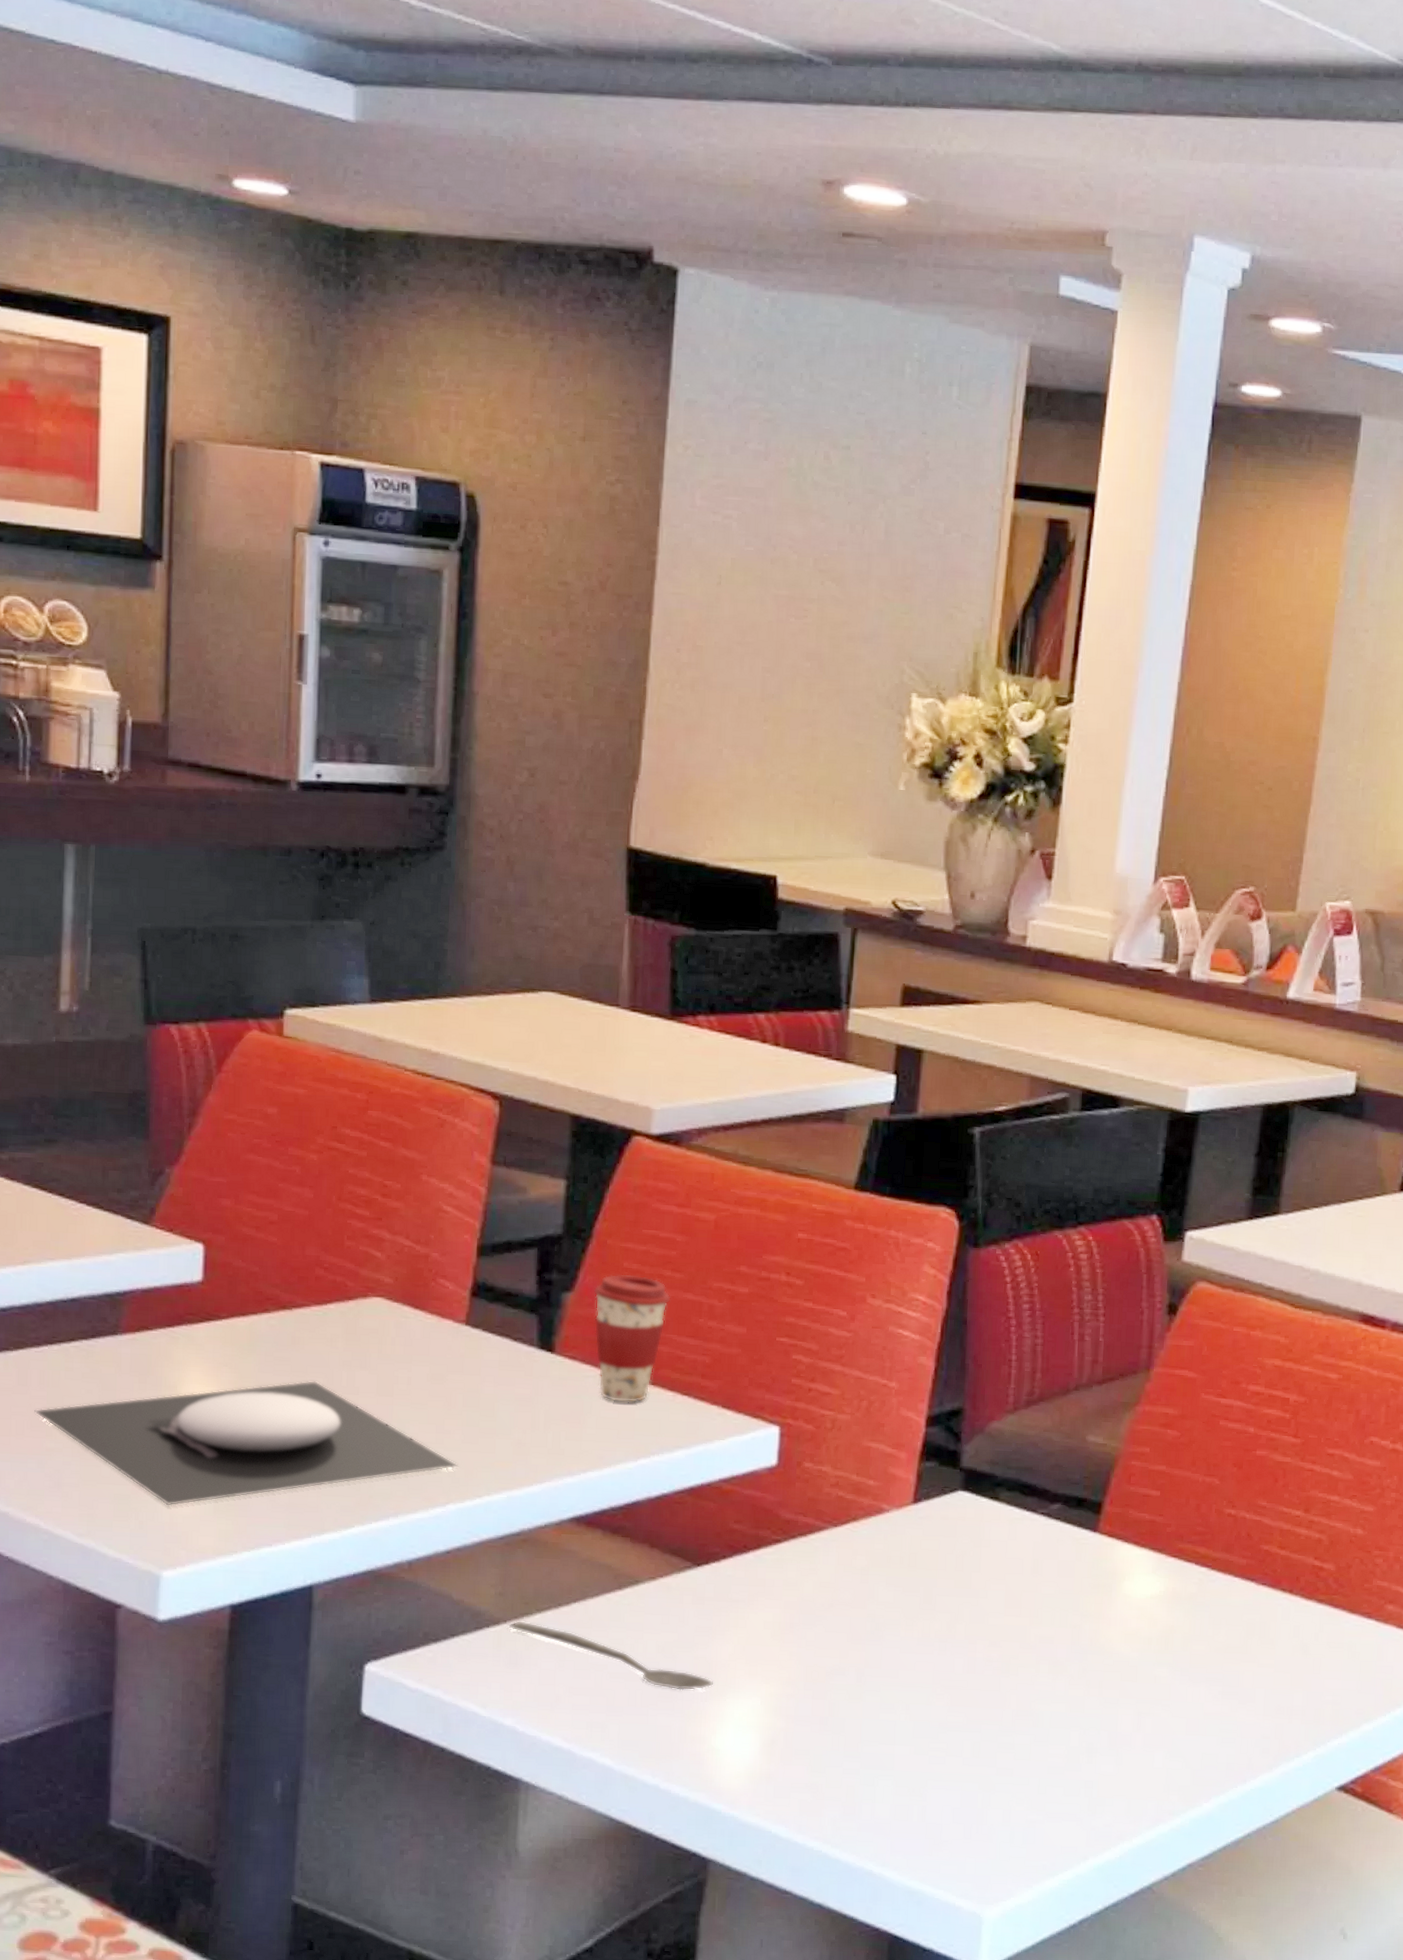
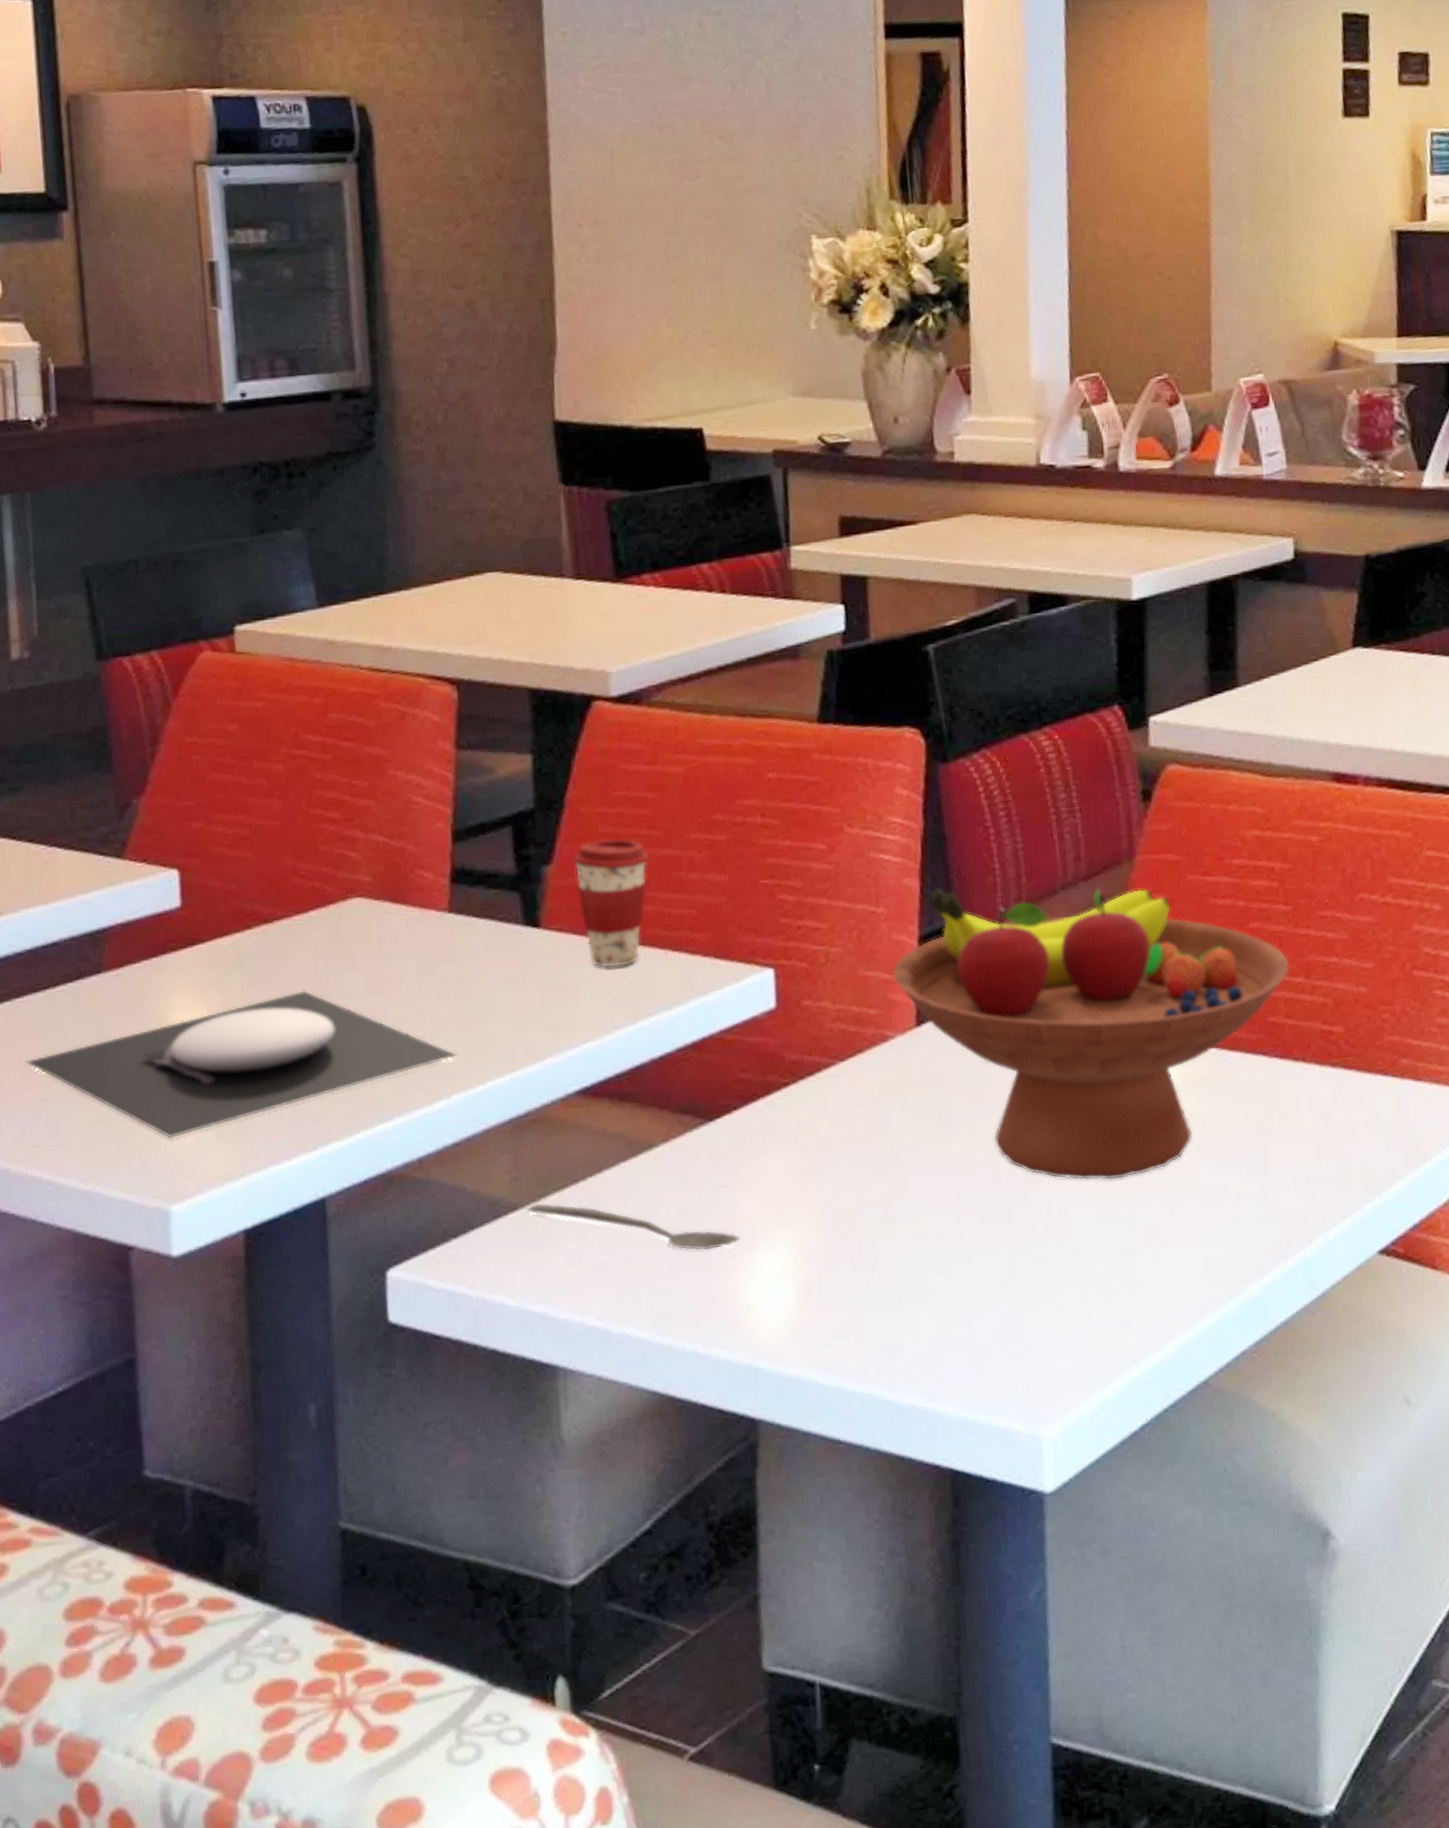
fruit bowl: none [895,1370,1292,1681] -> present [891,887,1291,1181]

